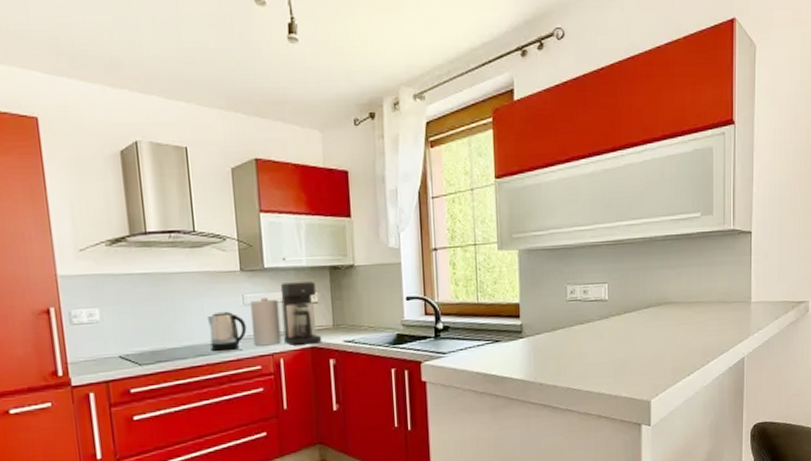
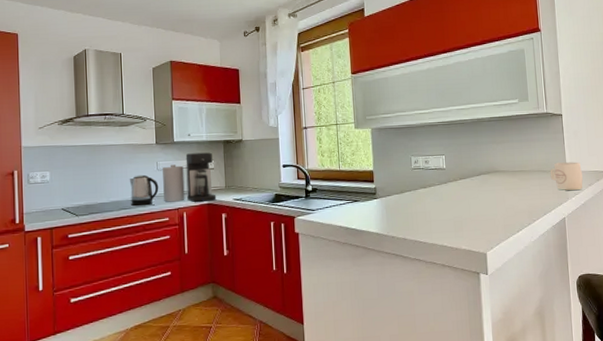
mug: none [731,290,769,326] -> present [550,162,583,191]

